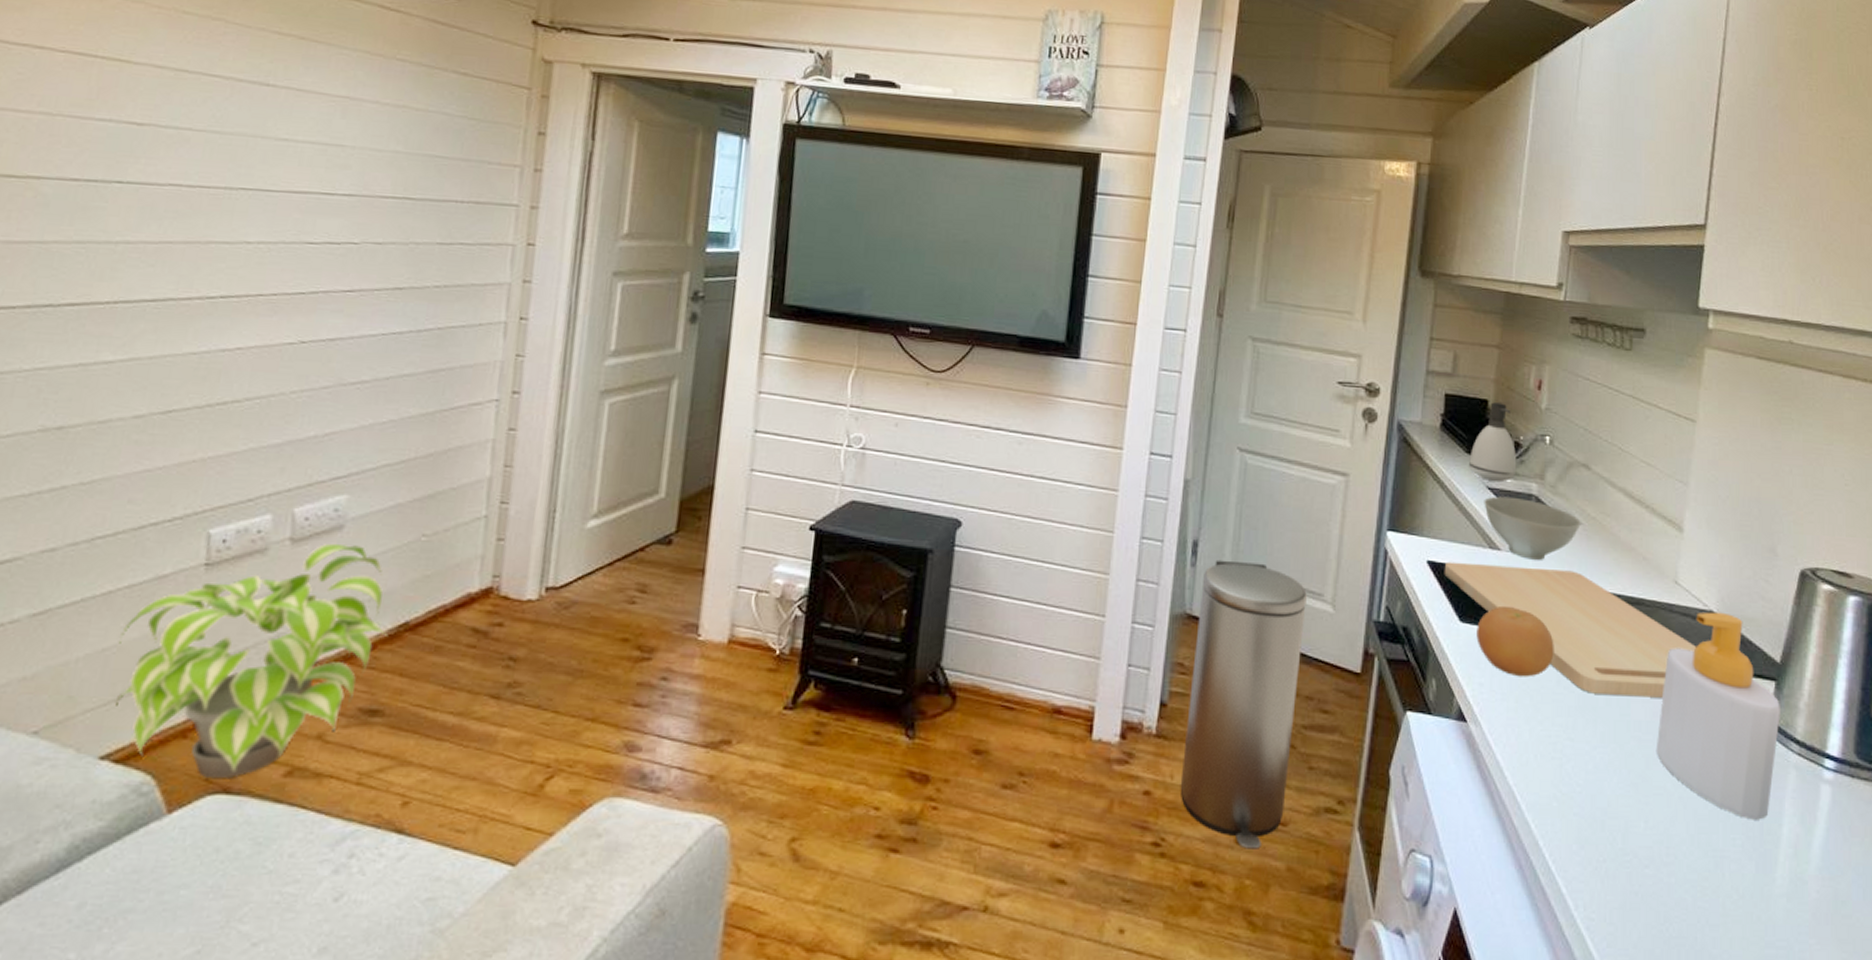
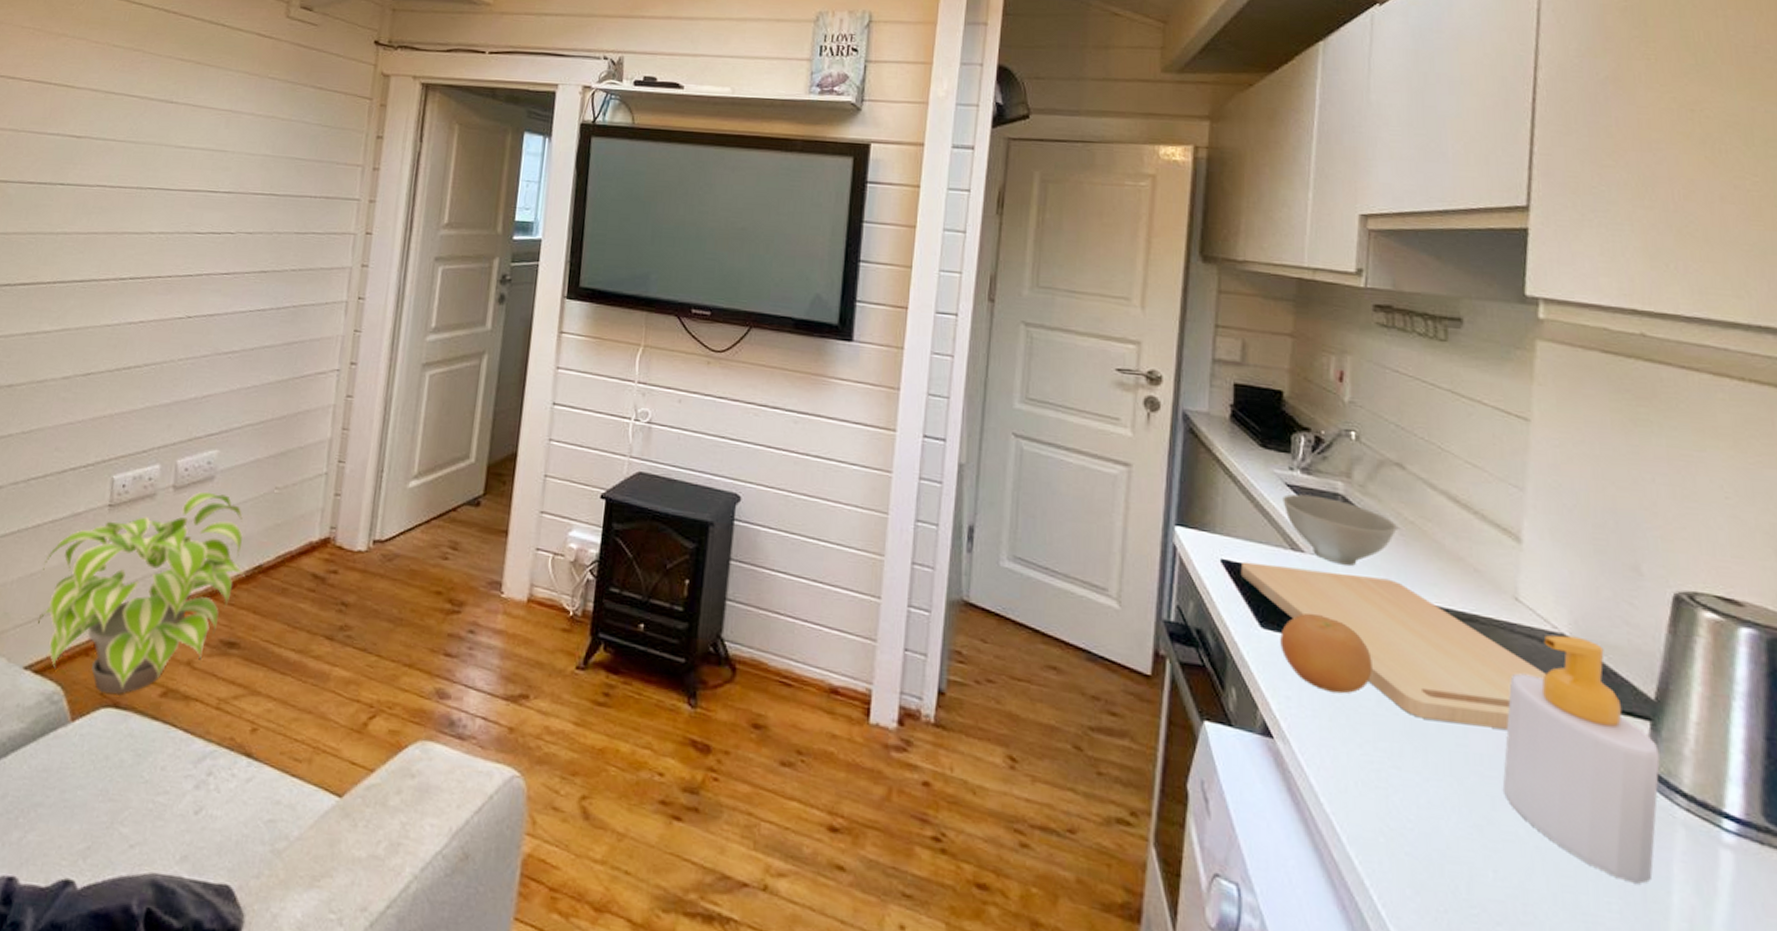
pedal bin: present [1180,560,1307,849] -> none [960,547,1090,856]
soap dispenser: present [1469,402,1517,483] -> none [1264,393,1319,479]

